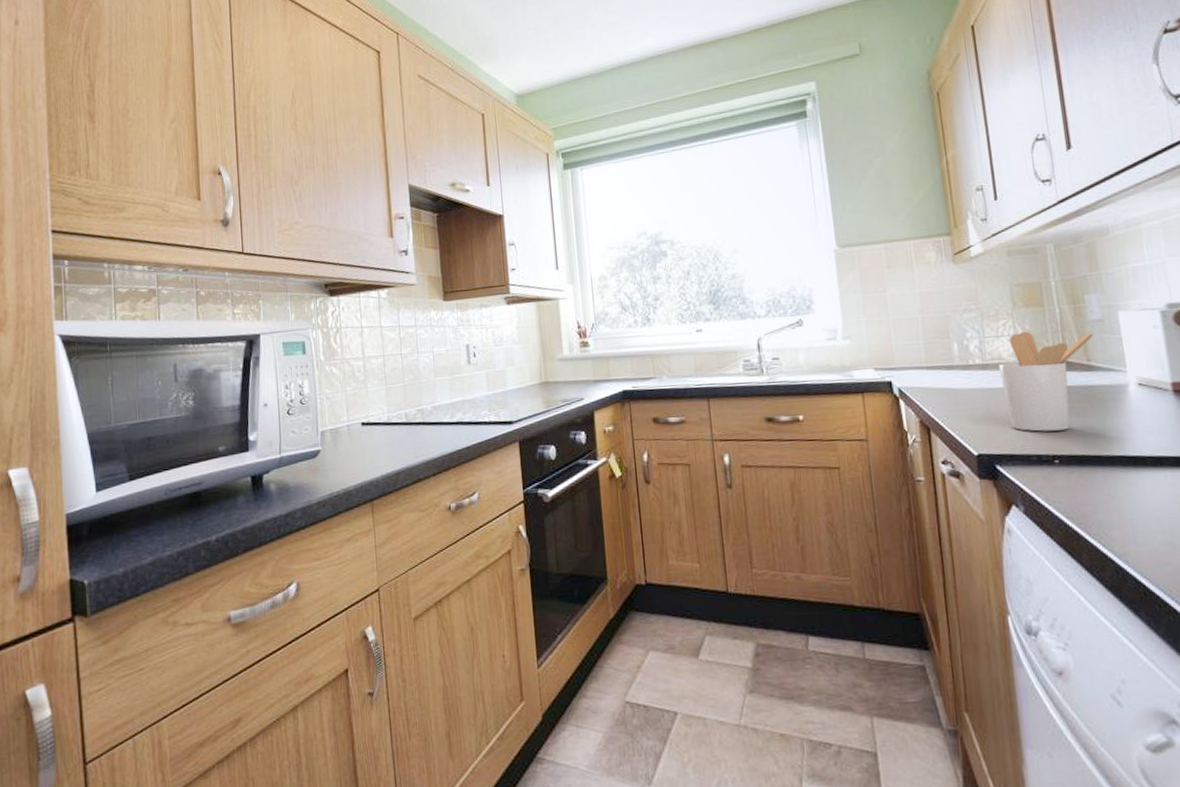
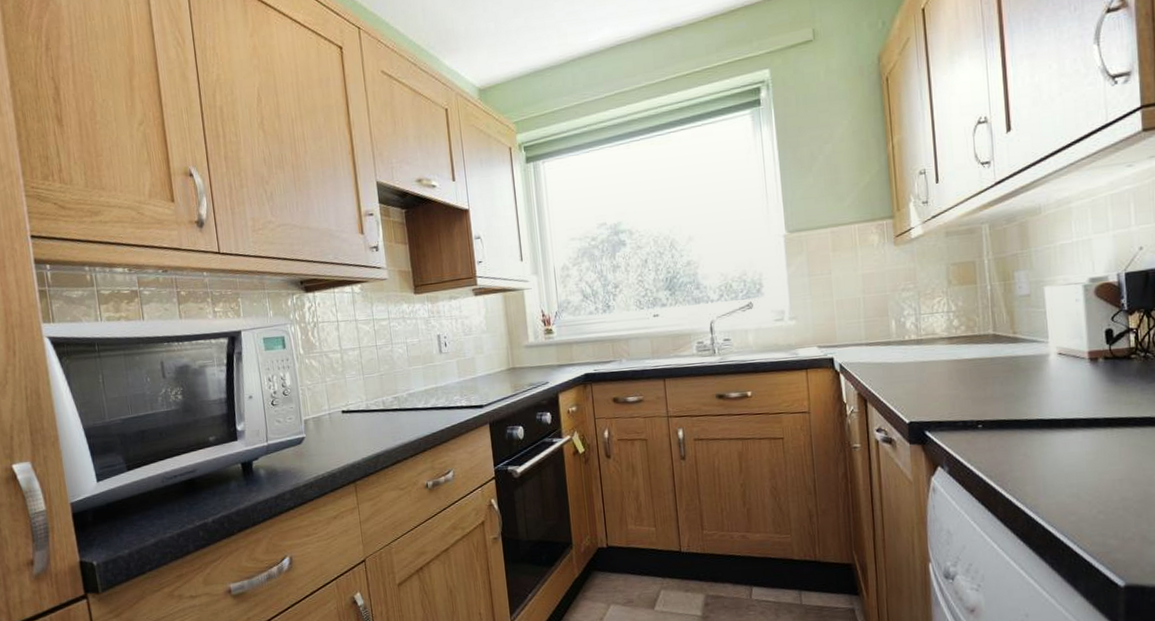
utensil holder: present [998,331,1094,432] -> none [931,307,1021,400]

